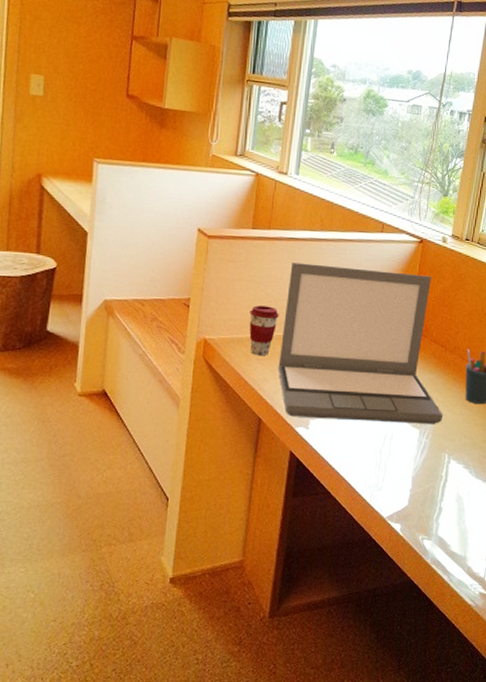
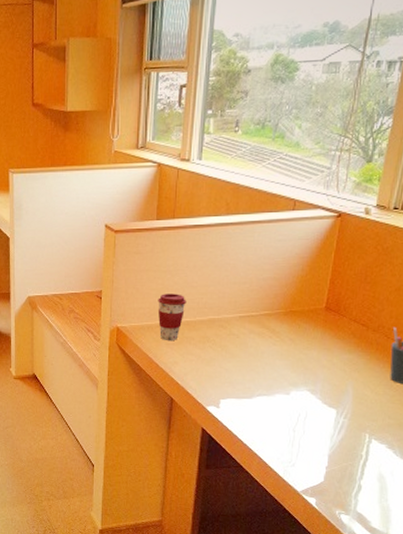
laptop: present [278,262,444,424] -> none [187,249,364,404]

